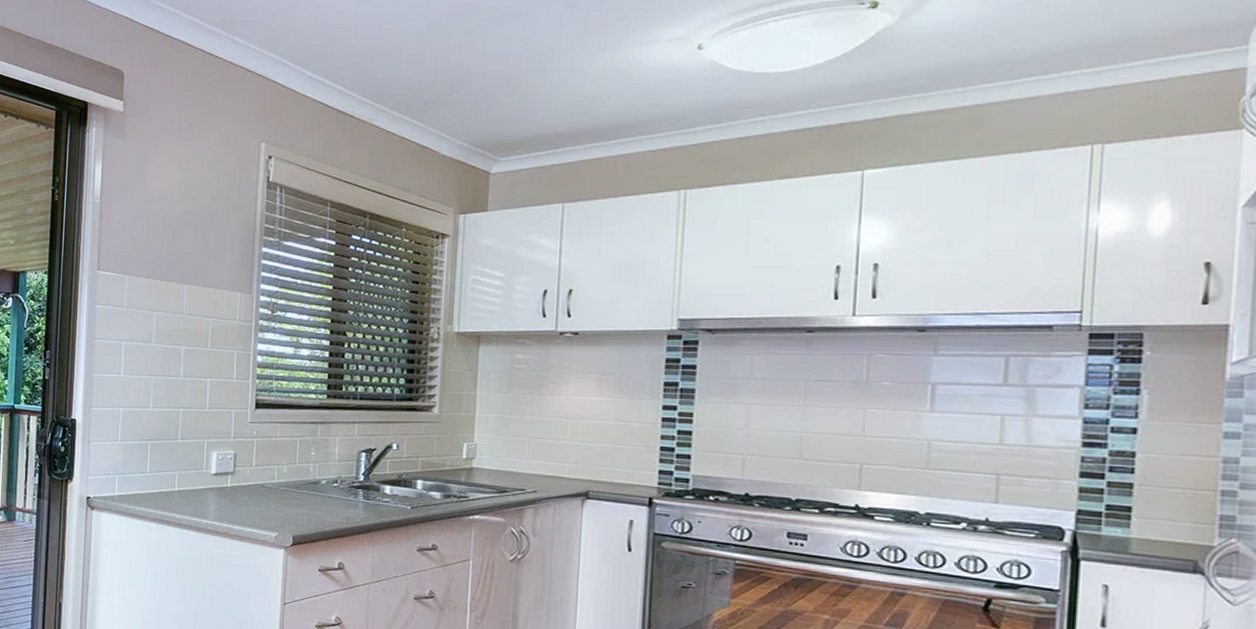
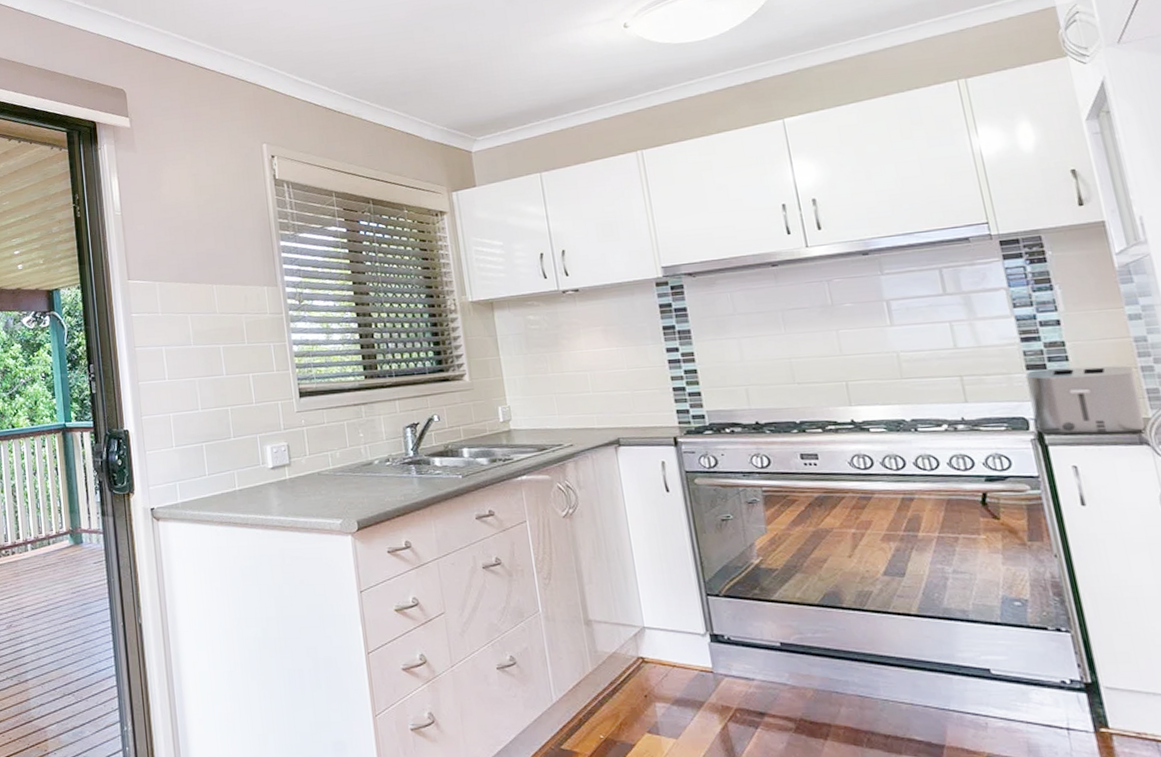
toaster: none [1072,478,1211,562] -> present [1025,365,1146,436]

